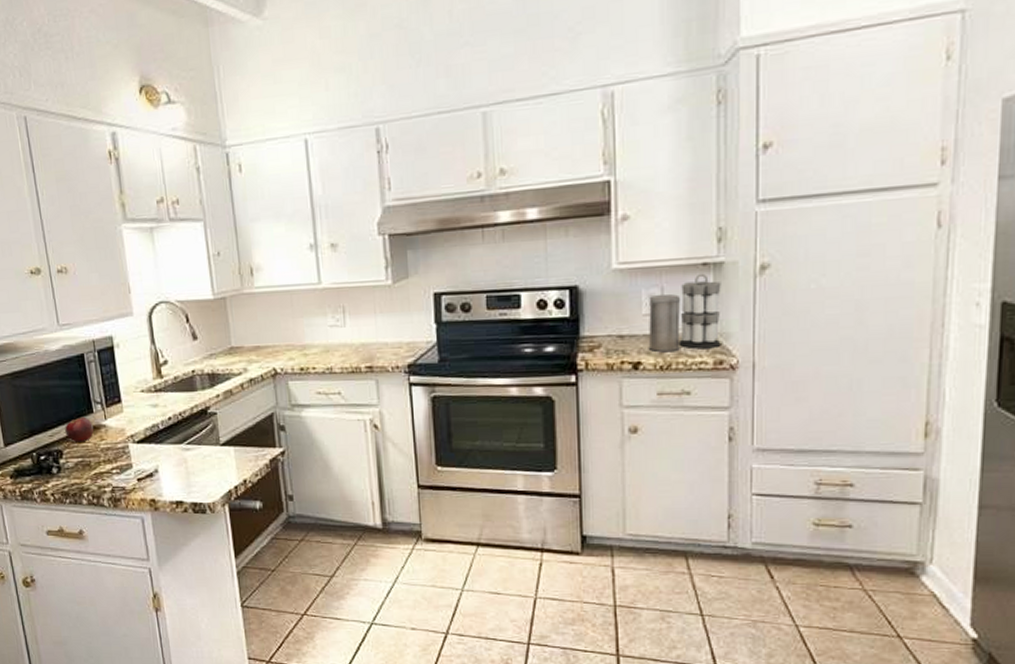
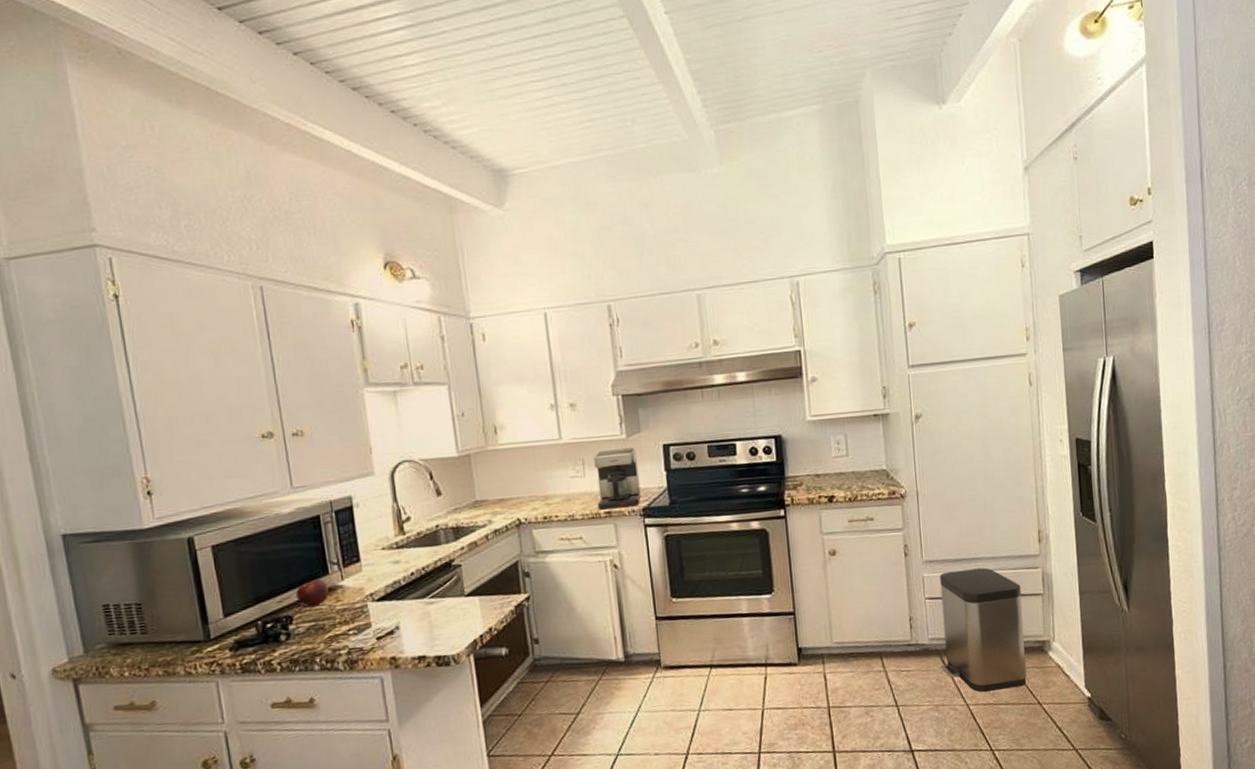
coffee maker: none [356,295,407,364] -> present [594,448,641,510]
canister: present [648,293,681,353] -> none [836,439,863,487]
spice rack: present [678,273,721,350] -> none [860,422,893,483]
pedal bin: none [765,463,890,614] -> present [940,568,1027,692]

